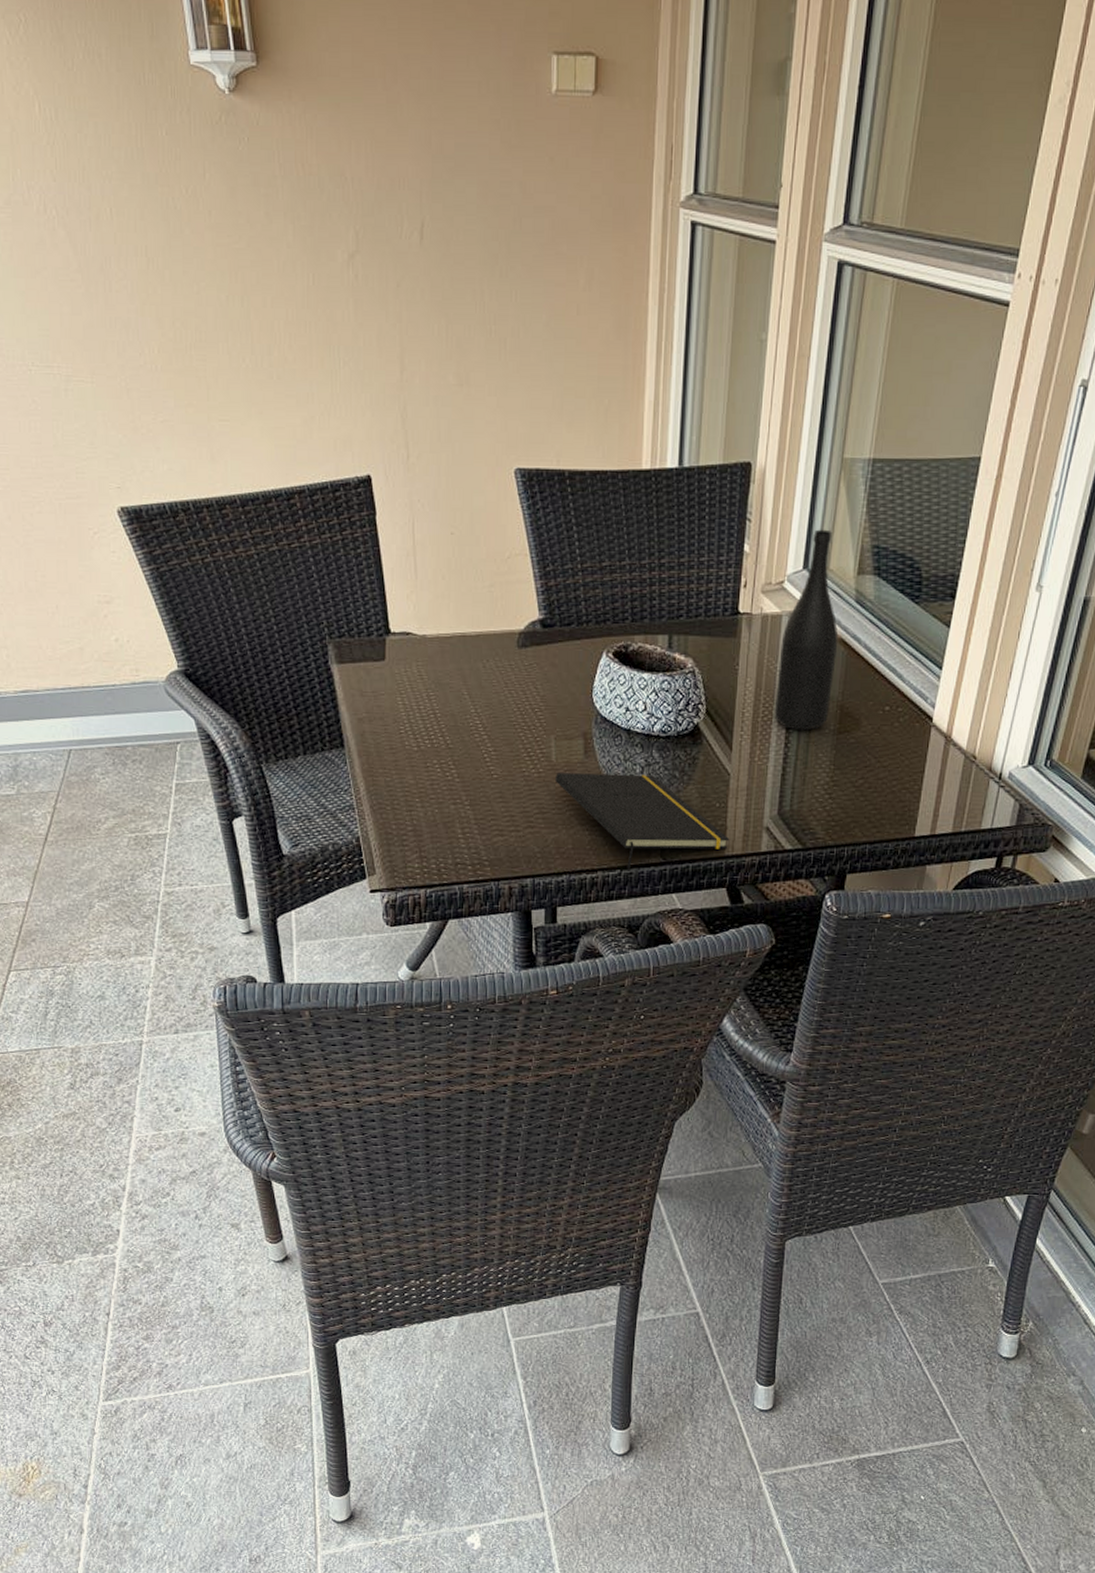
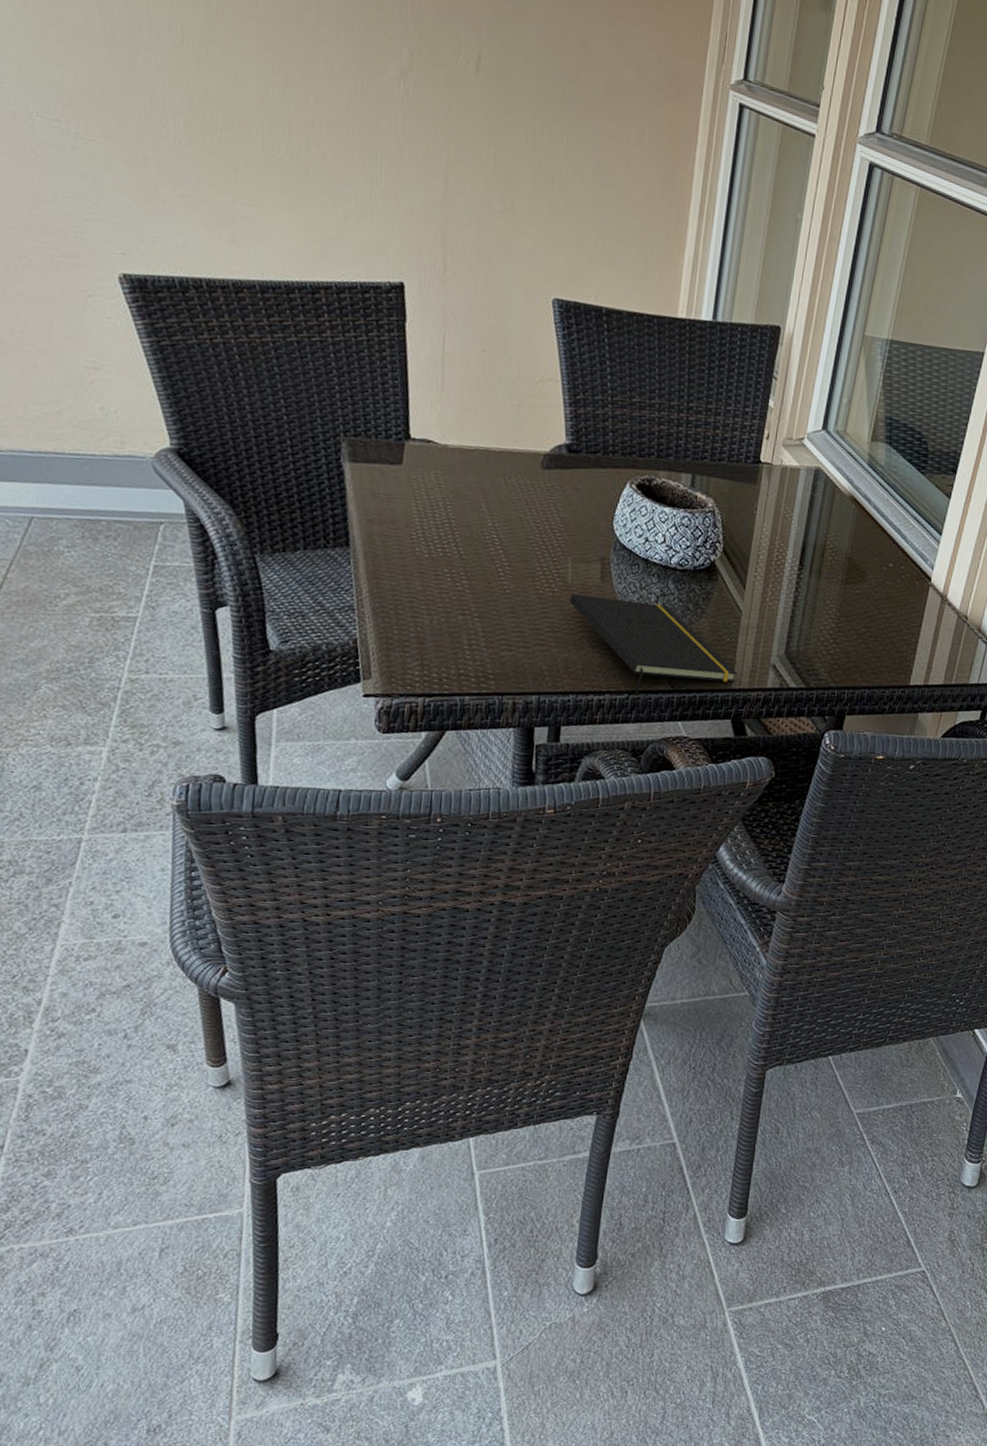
wine bottle: present [774,529,839,731] -> none [787,395,851,578]

